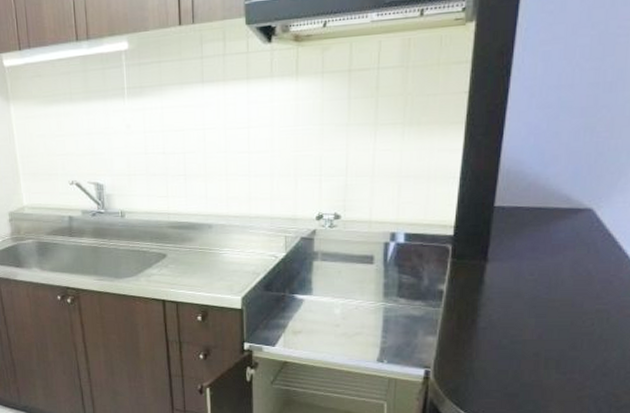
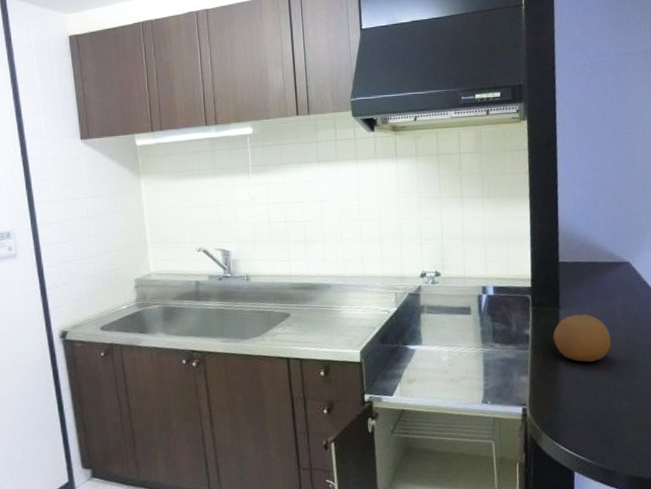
fruit: none [474,270,550,326] -> present [553,314,611,363]

